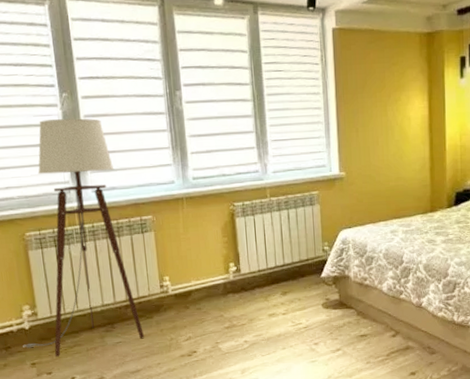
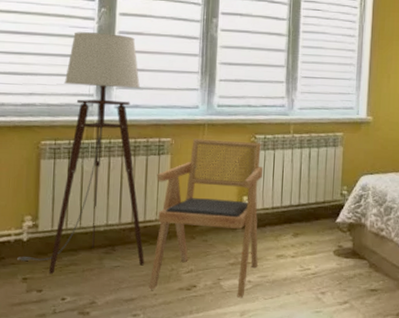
armchair: none [143,210,252,360] -> present [149,138,264,298]

